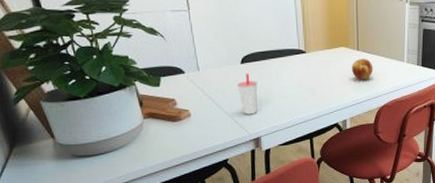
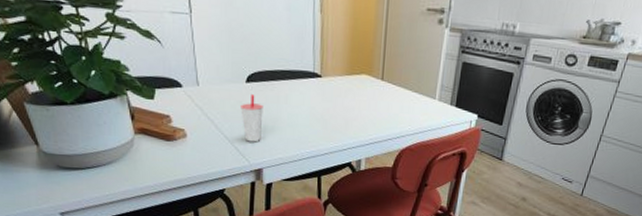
fruit: present [351,58,373,80] -> none [372,90,399,116]

